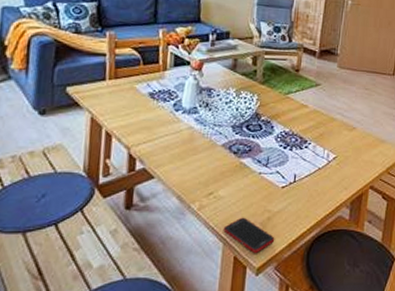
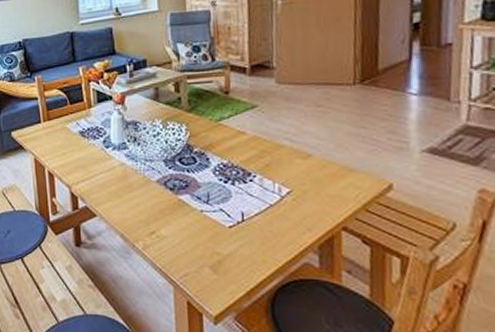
cell phone: present [223,217,275,253] -> none [171,259,230,300]

